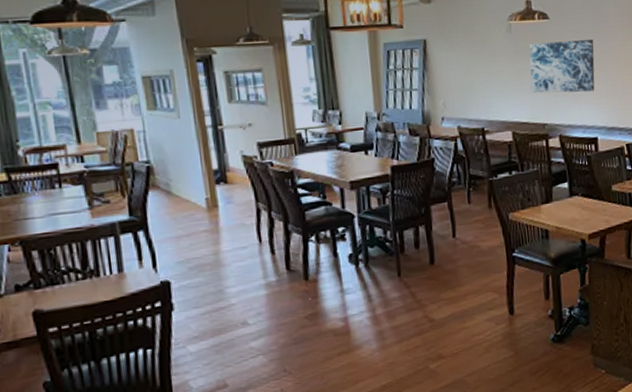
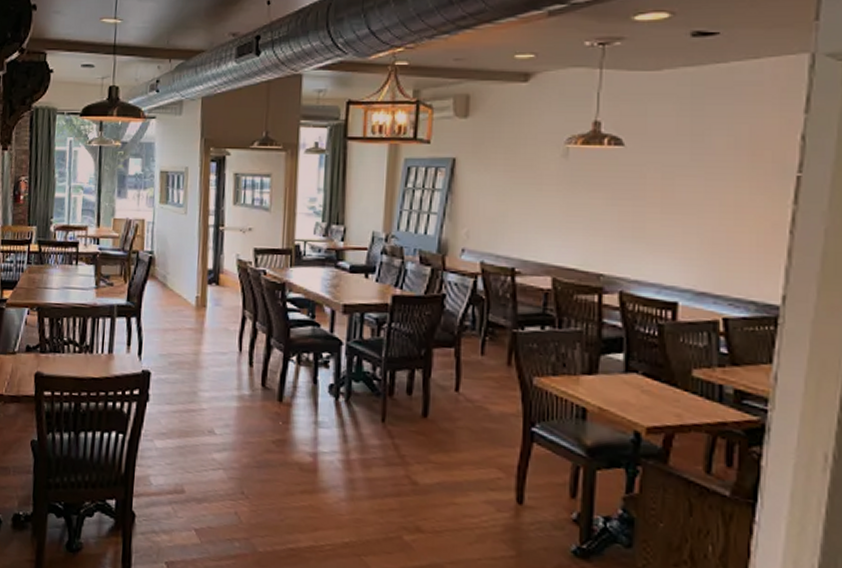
wall art: present [529,40,595,93] -> none [586,173,688,242]

